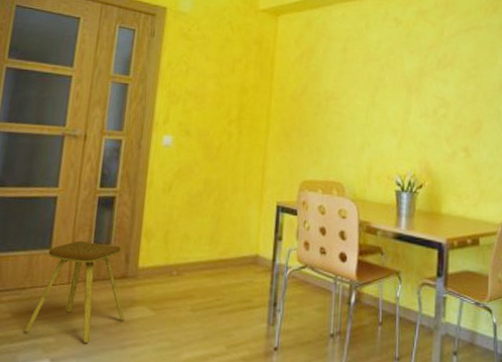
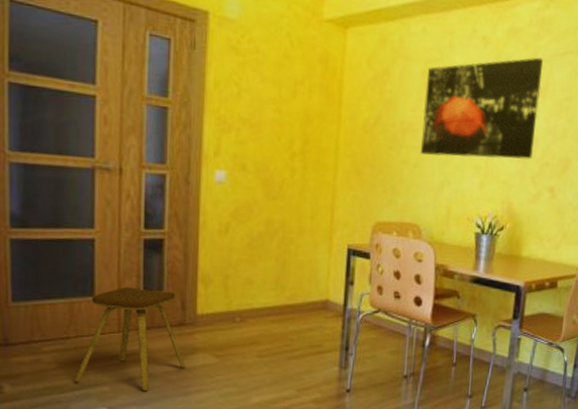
wall art: none [342,33,450,122] -> present [420,57,543,160]

